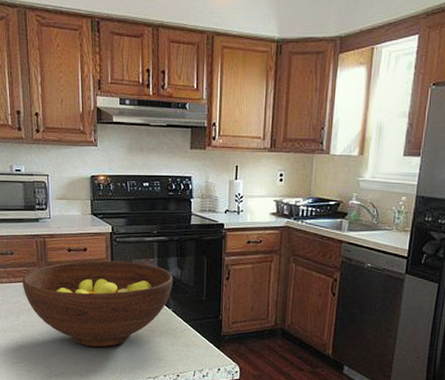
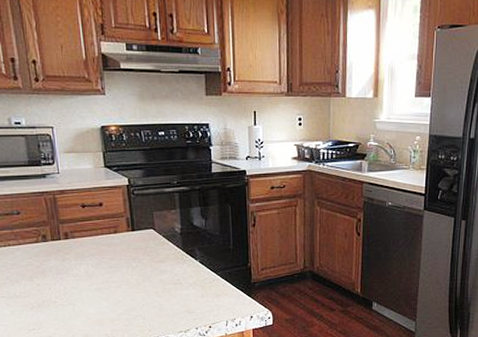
fruit bowl: present [22,260,173,347] -> none [32,214,198,305]

